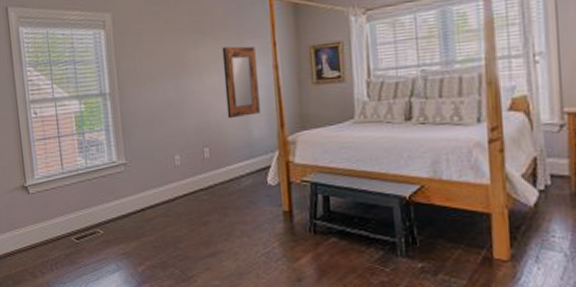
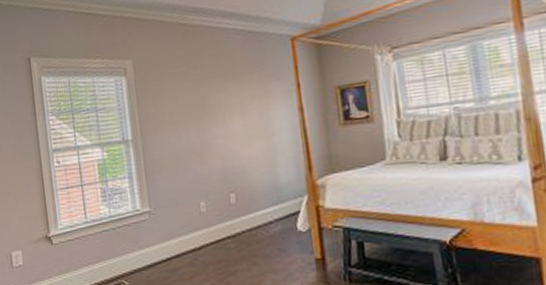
home mirror: present [221,46,260,119] -> none [244,88,287,163]

